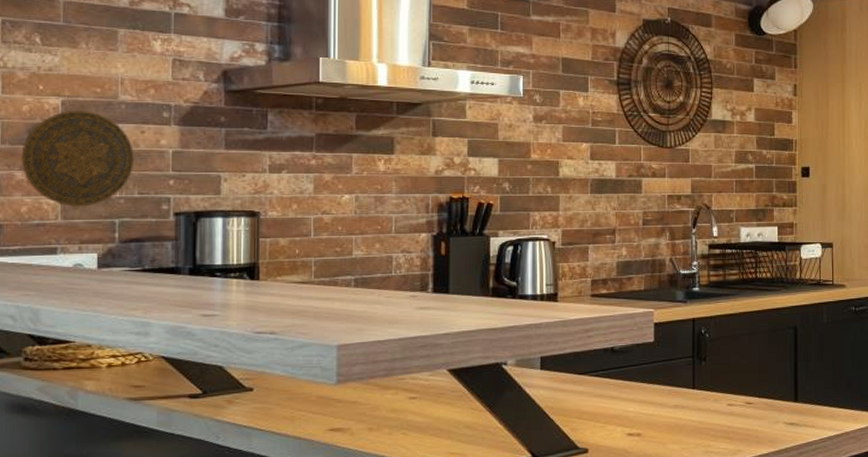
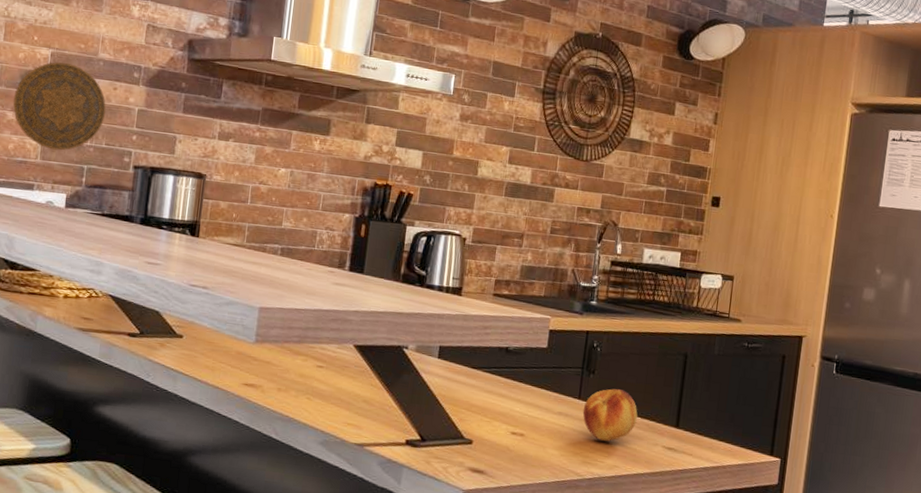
fruit: none [699,372,755,428] -> present [582,388,638,442]

